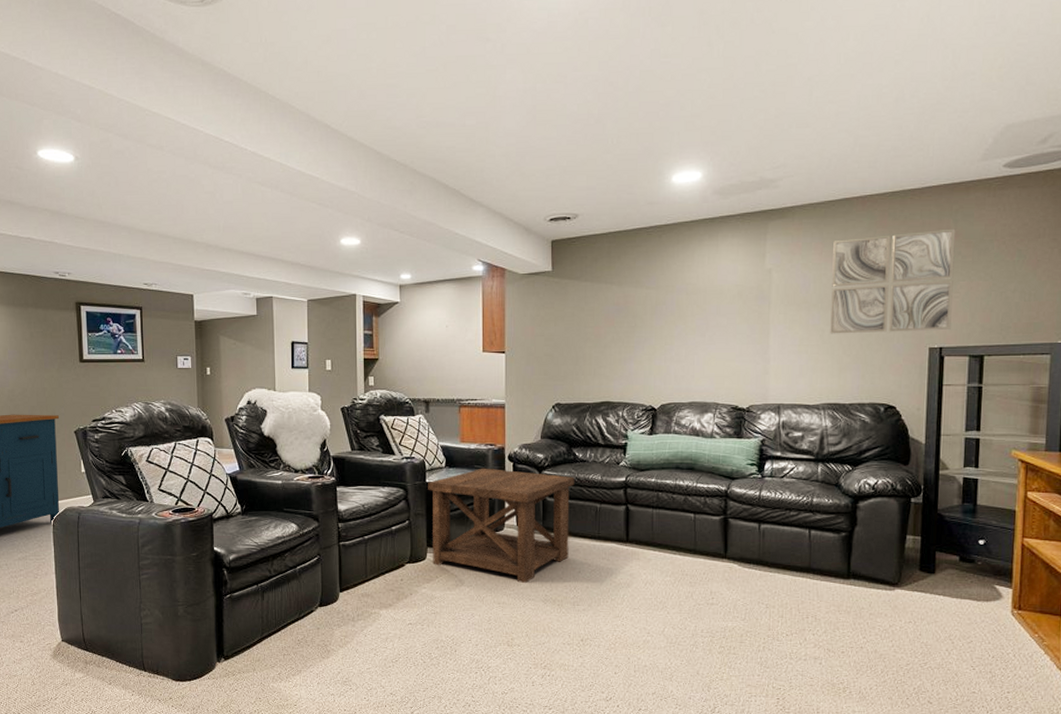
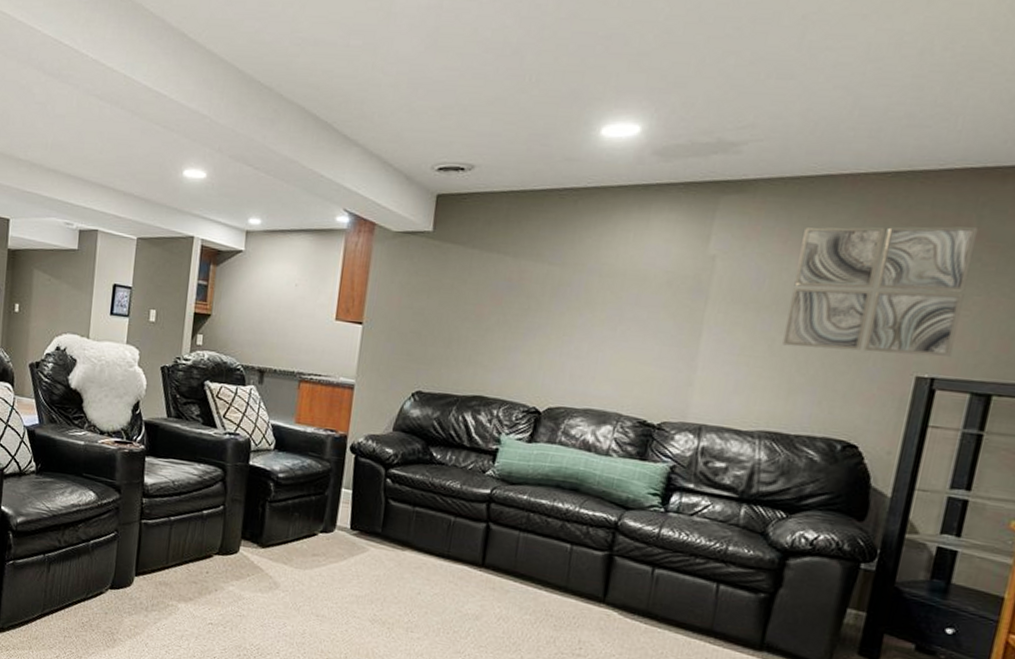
side table: present [428,468,575,584] -> none [245,456,428,598]

